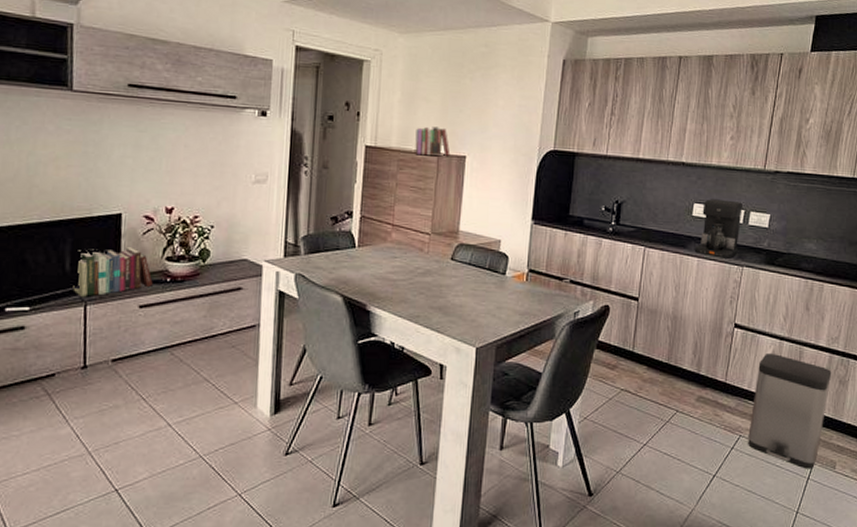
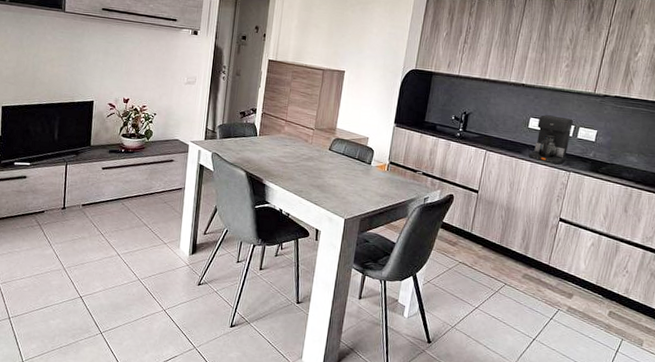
books: present [73,247,153,298] -> none [59,125,112,160]
books: present [415,126,451,156] -> none [306,47,333,70]
pedal bin: present [748,352,832,469] -> none [565,244,645,344]

